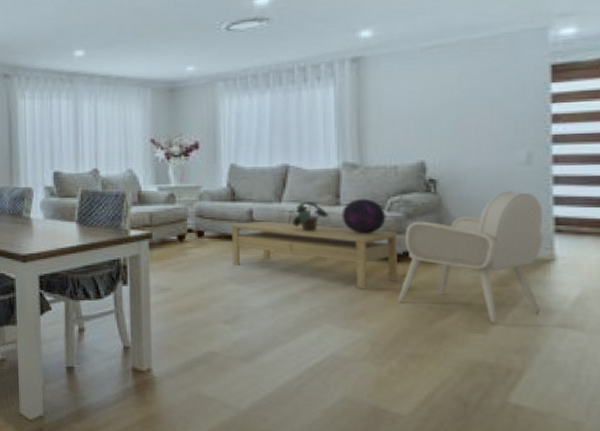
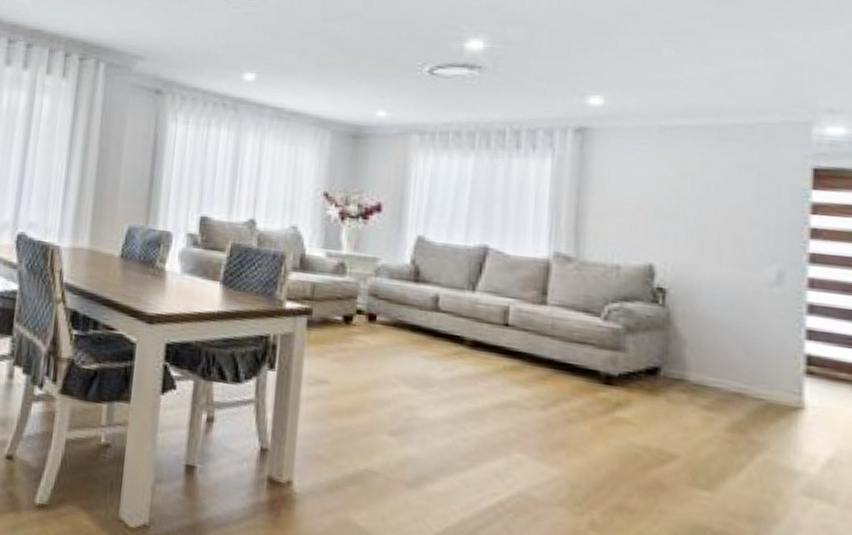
coffee table: present [231,220,398,288] -> none [407,311,614,414]
potted plant: present [288,201,330,233] -> none [482,294,533,335]
decorative orb: present [341,198,386,234] -> none [547,299,602,346]
armchair: present [398,191,544,324] -> none [607,314,792,480]

